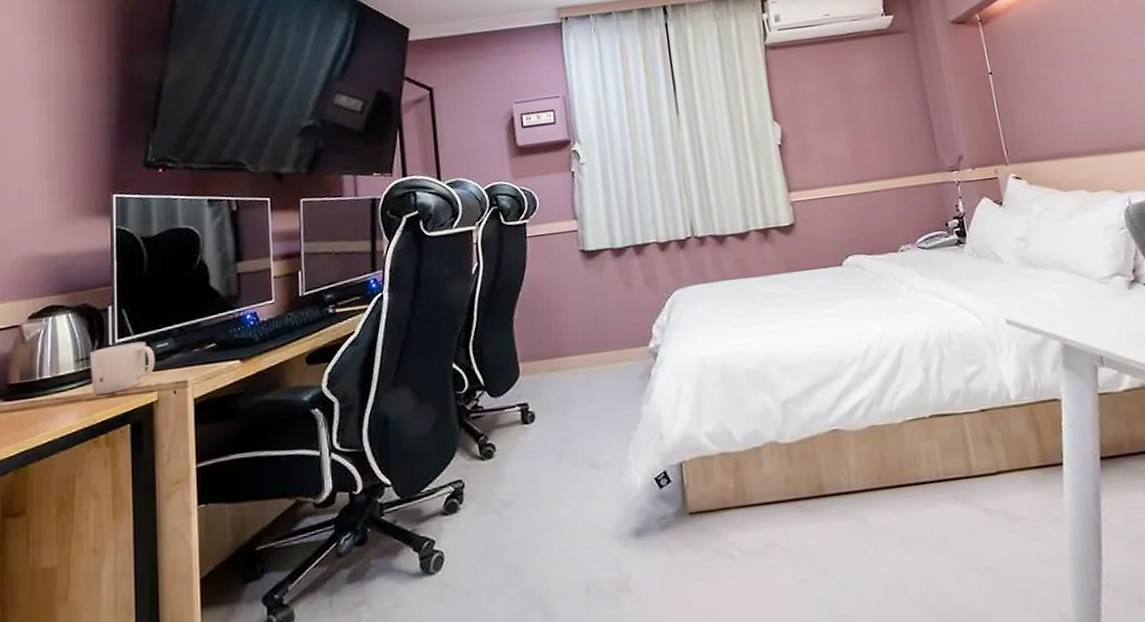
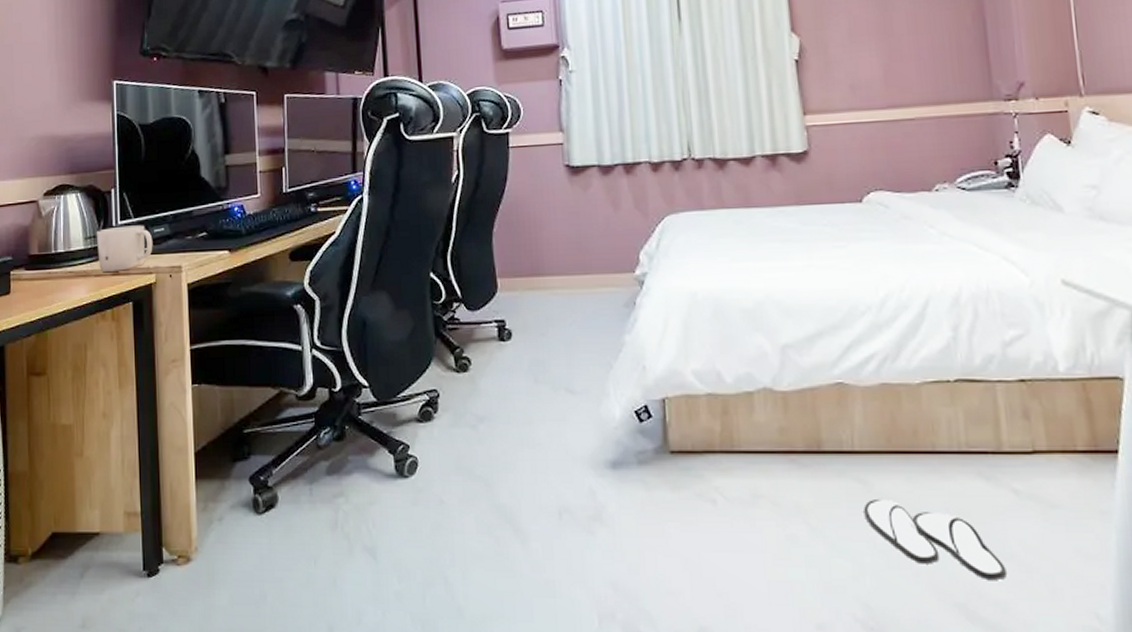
slippers: none [863,532,986,594] -> present [864,500,1006,580]

